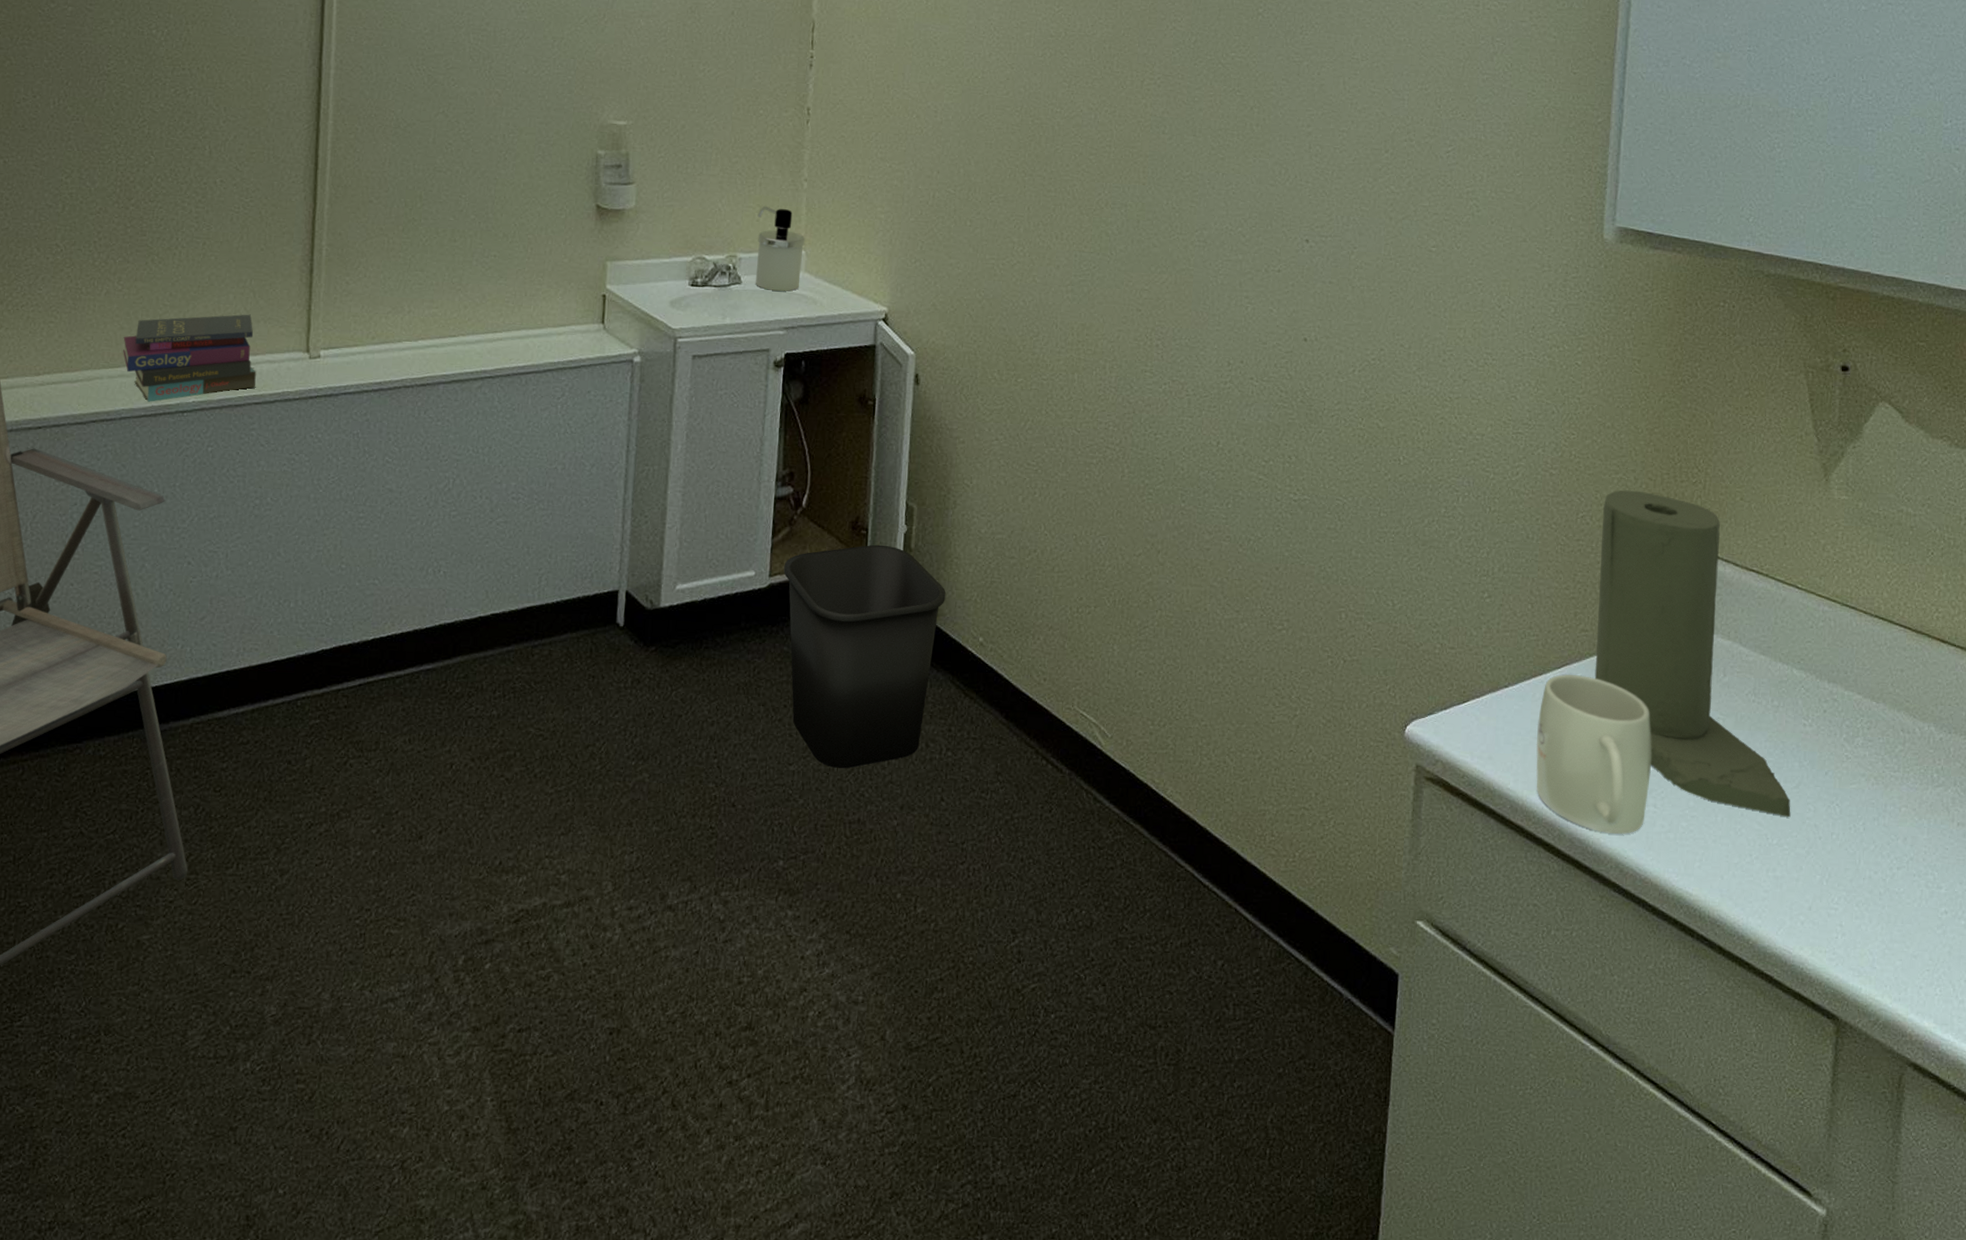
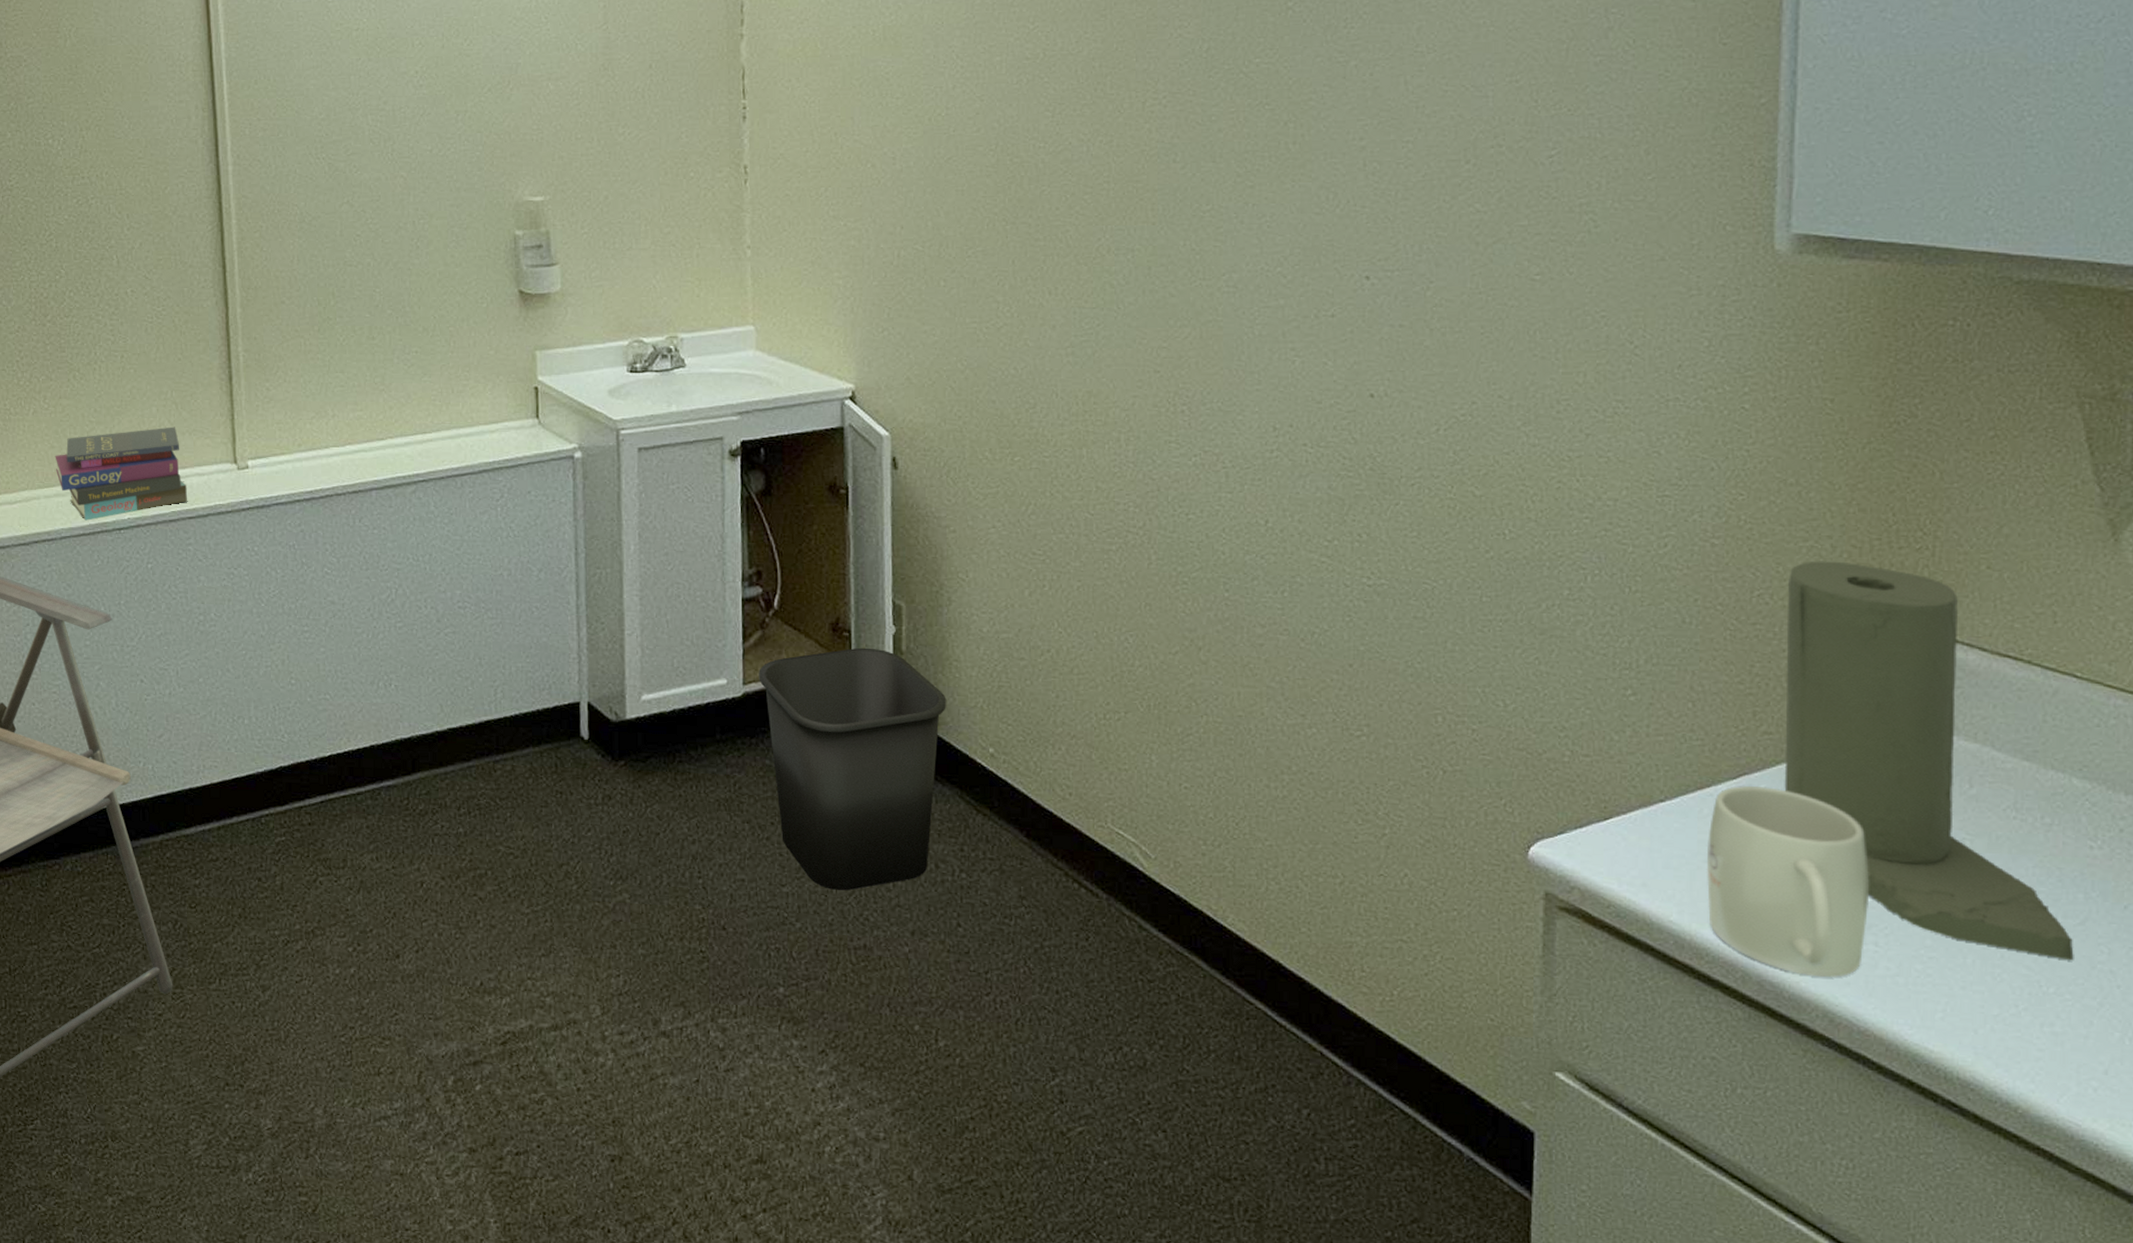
soap dispenser: present [755,206,805,291] -> none [697,279,754,372]

